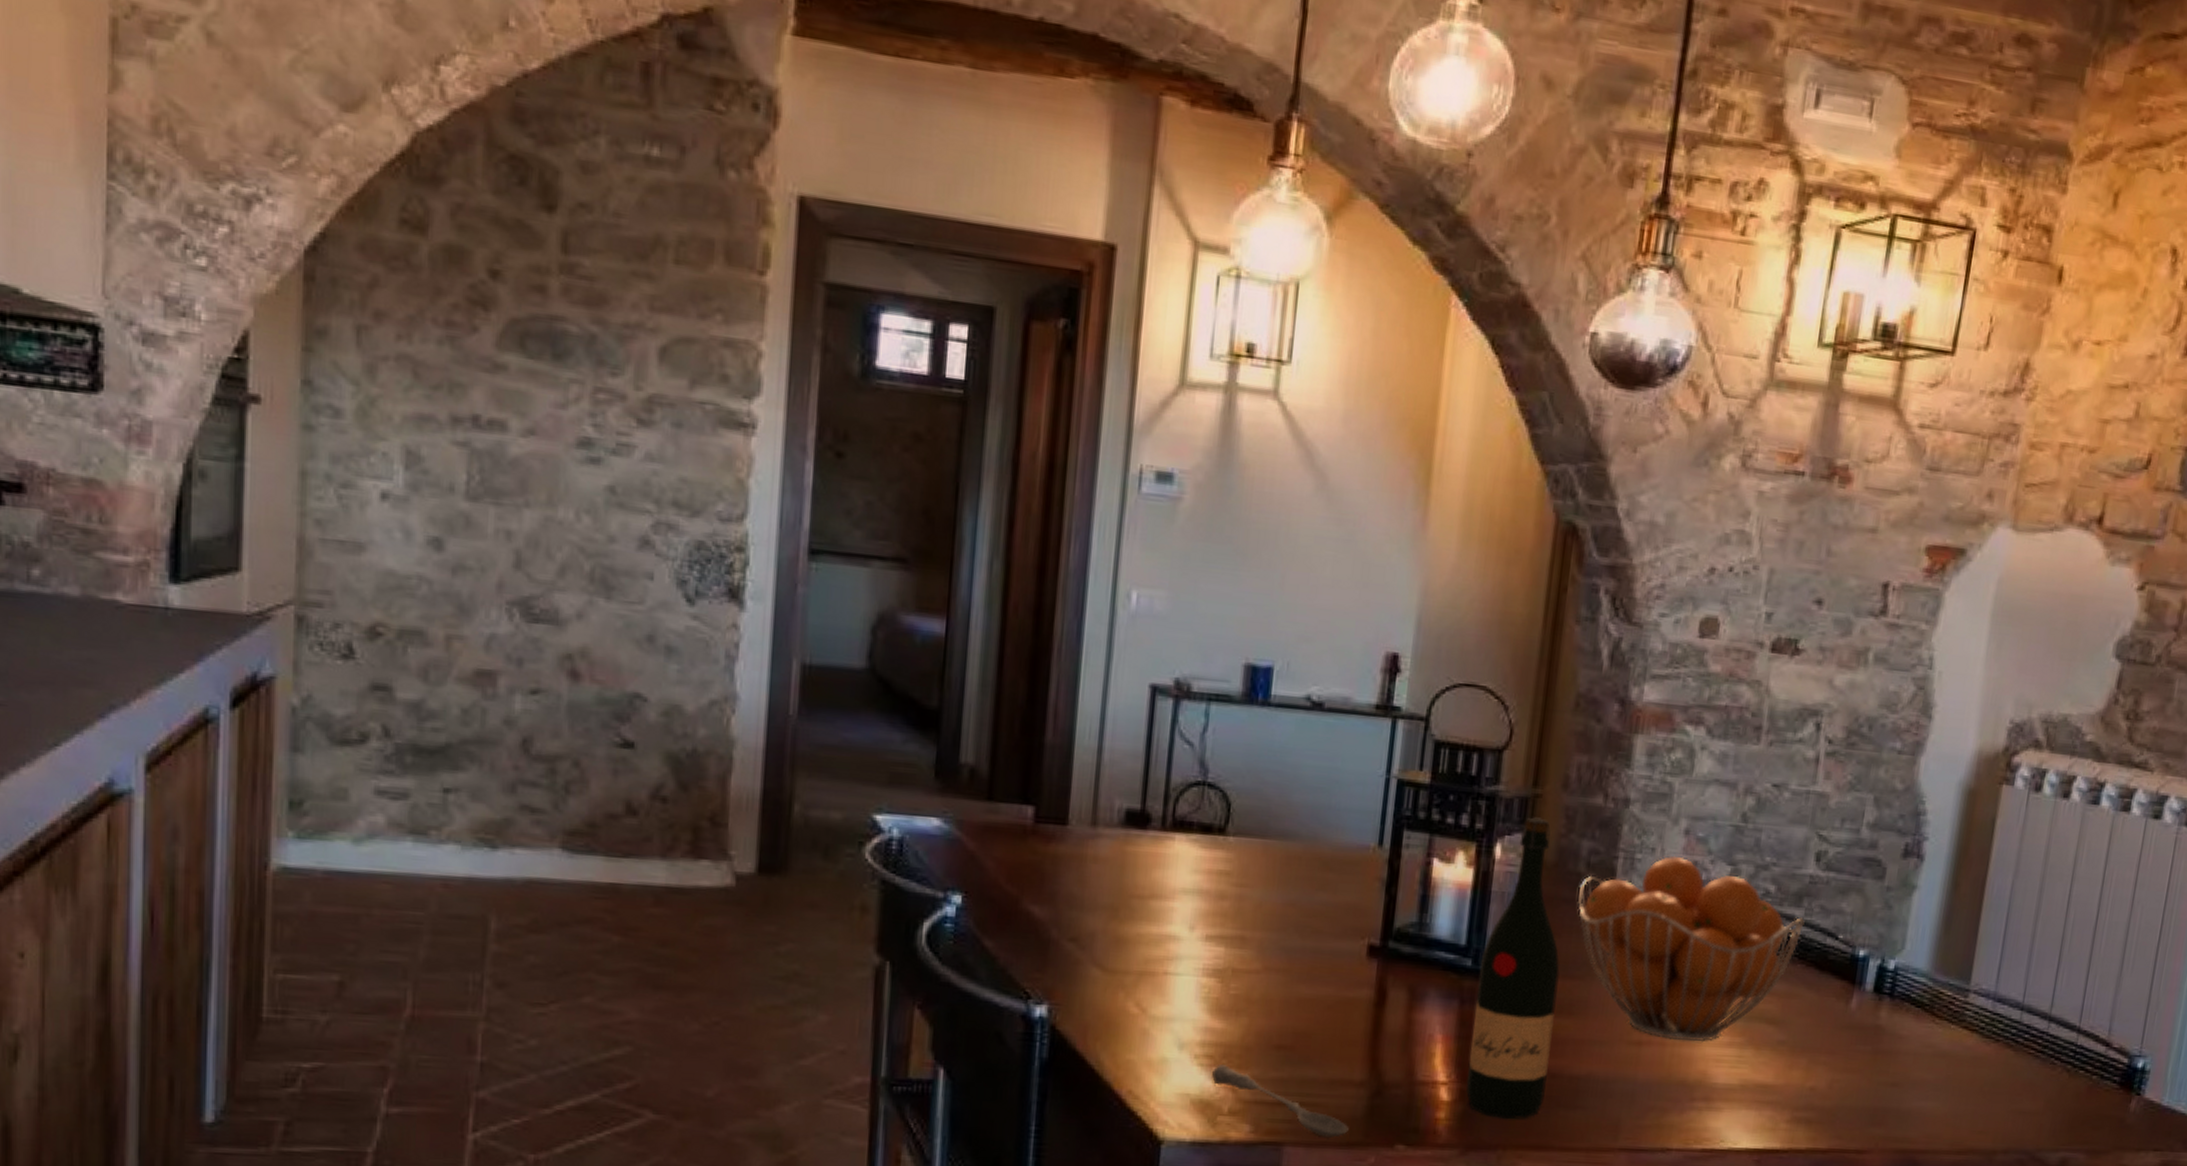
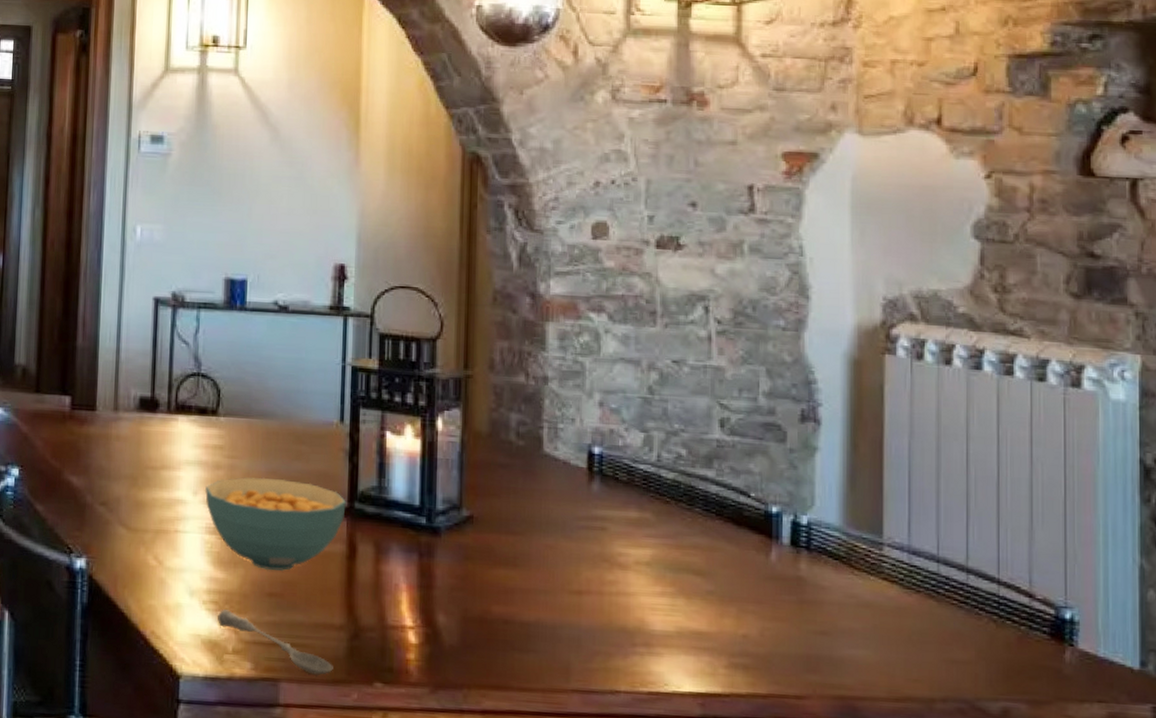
cereal bowl: none [1203,910,1380,1021] -> present [204,477,347,572]
wine bottle: present [1466,817,1560,1119] -> none [430,394,502,661]
fruit basket: present [1577,855,1805,1042] -> none [511,425,717,592]

